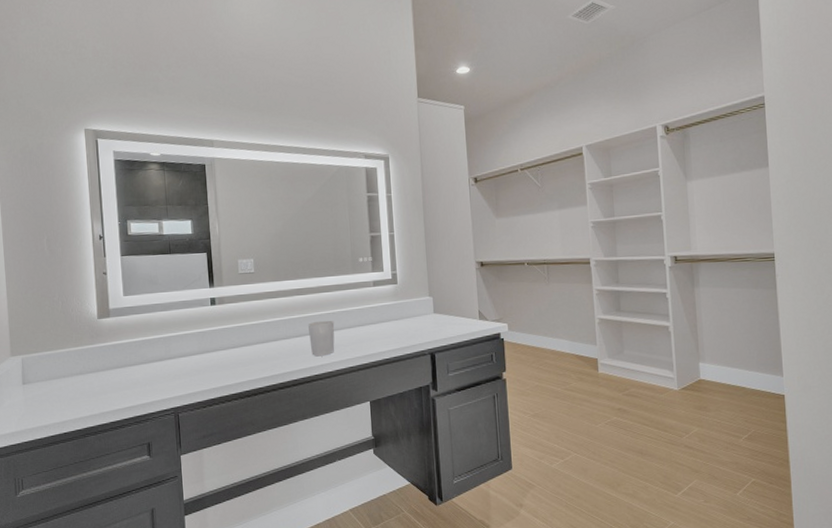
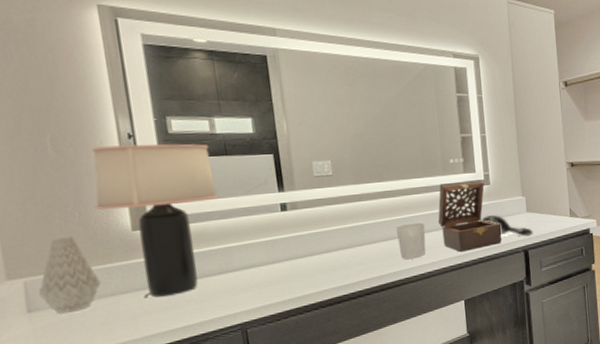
vase: none [30,322,73,388] -> present [38,237,101,315]
table lamp: none [73,243,163,379] -> present [91,143,219,299]
jewelry box: none [346,279,408,352] -> present [438,180,502,253]
hairbrush: none [388,315,440,339] -> present [481,215,533,237]

